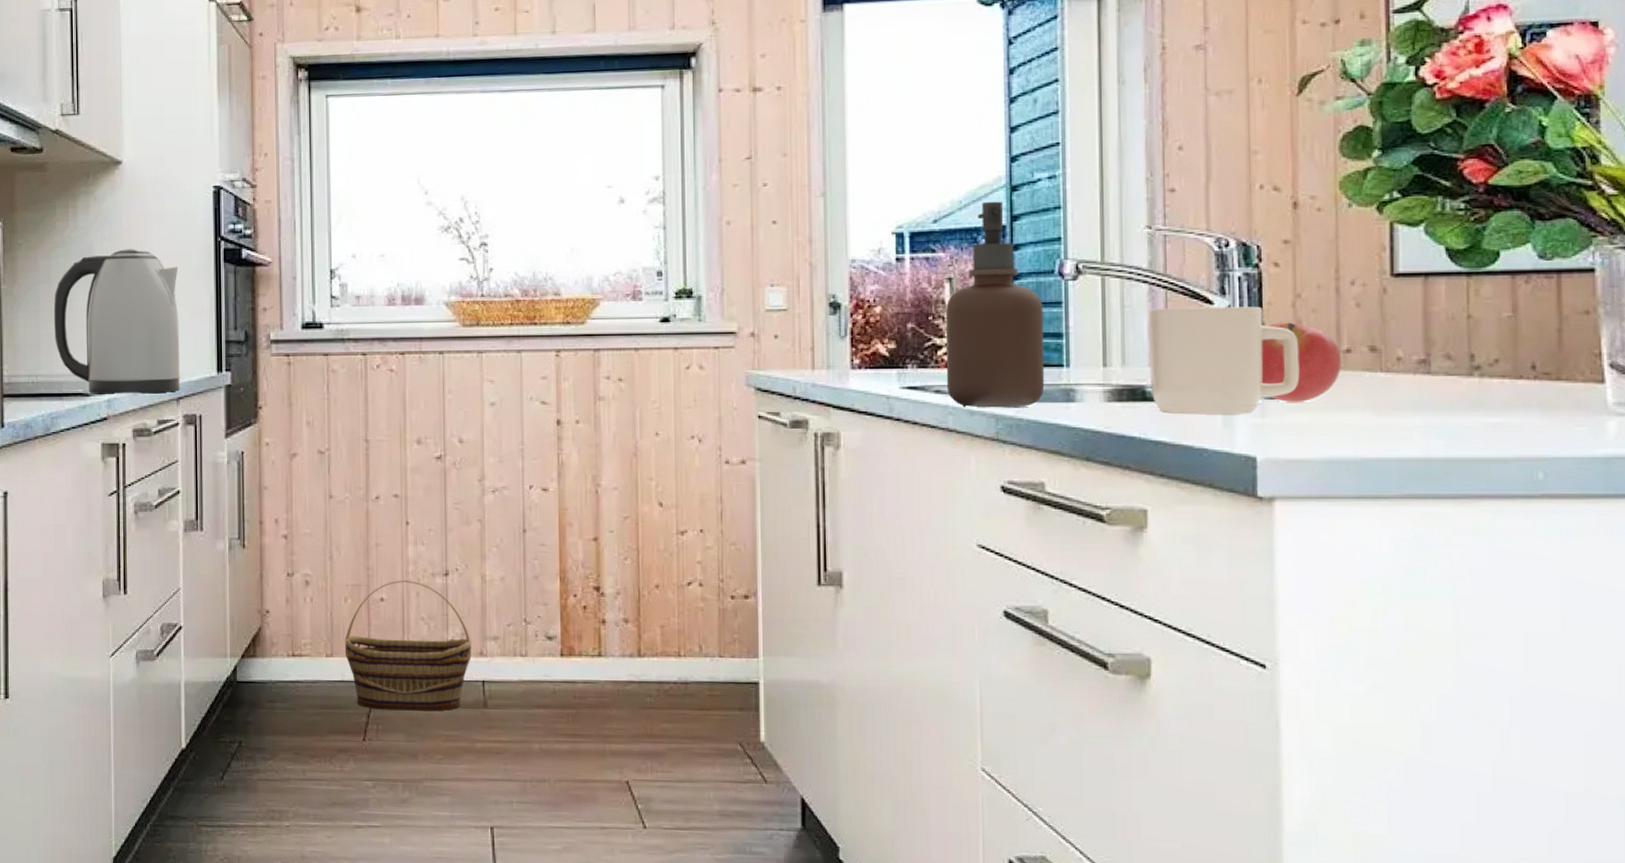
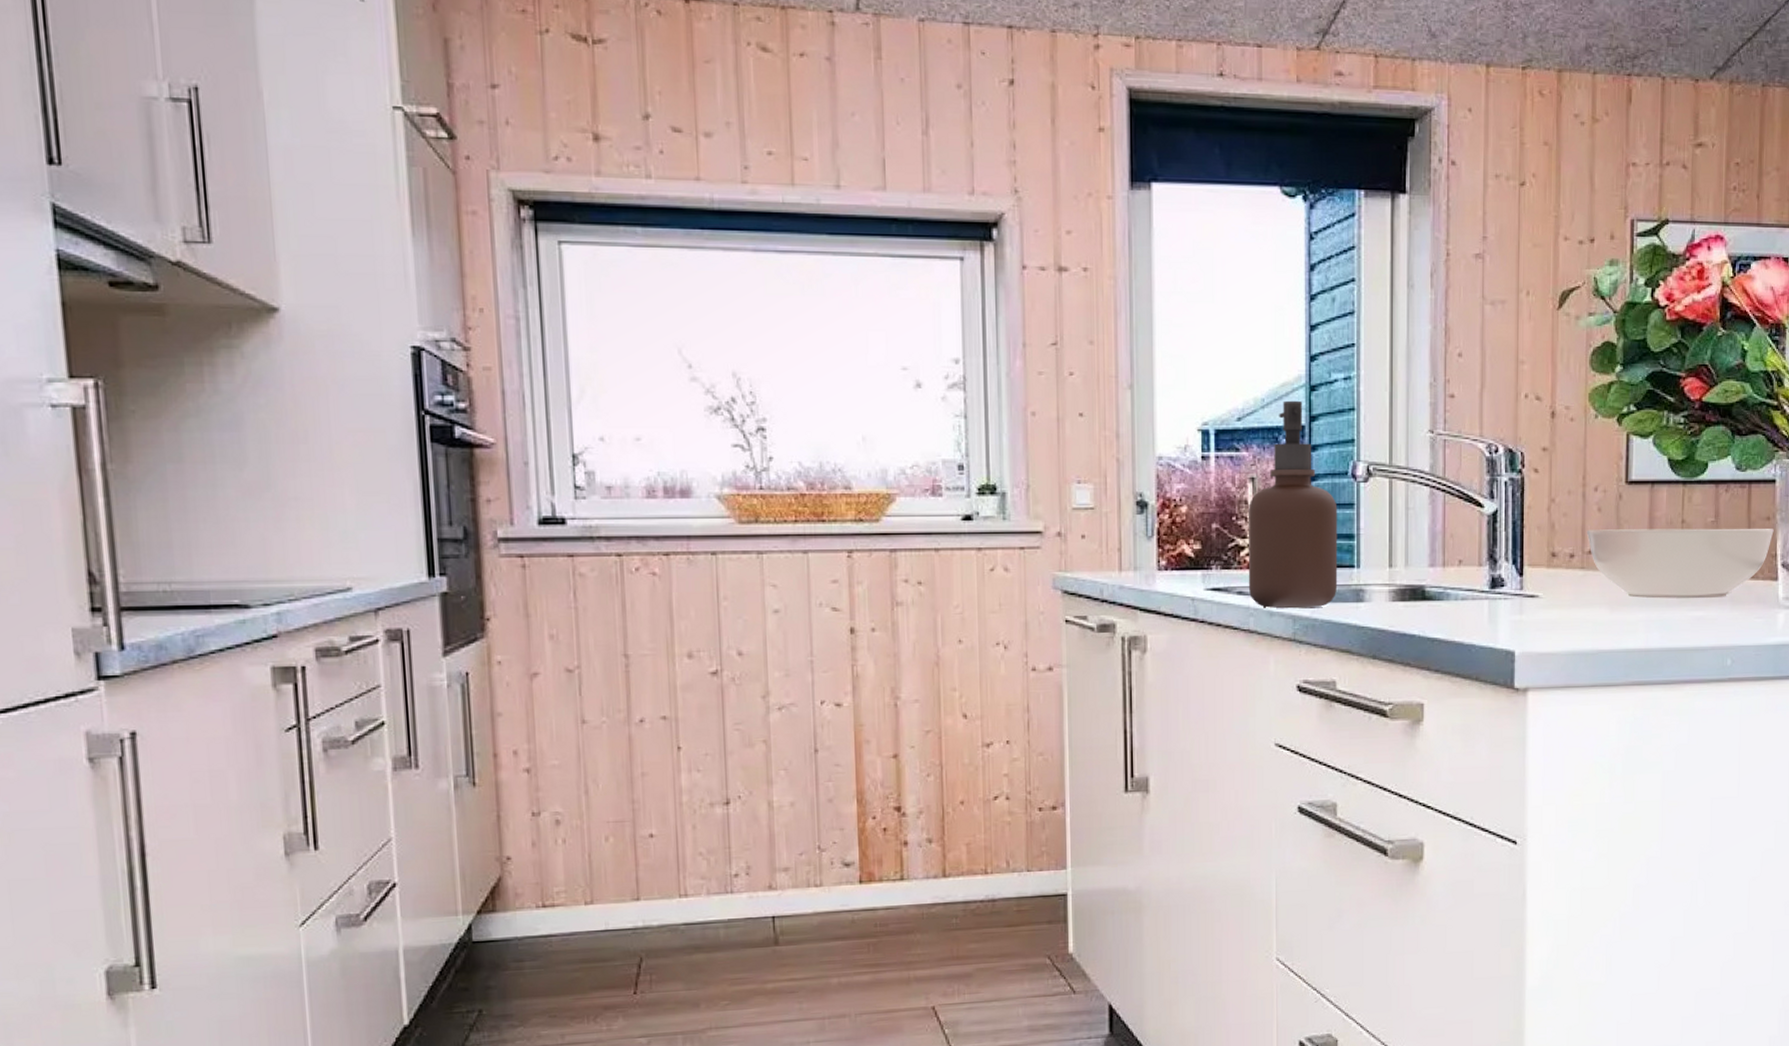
kettle: present [53,249,181,394] -> none [188,422,379,606]
basket: present [344,580,472,712] -> none [607,811,759,958]
mug: present [1147,306,1300,415] -> none [1428,510,1552,613]
fruit: present [1261,322,1341,403] -> none [1521,525,1585,601]
bowl: none [1342,324,1596,402] -> present [1586,528,1774,599]

